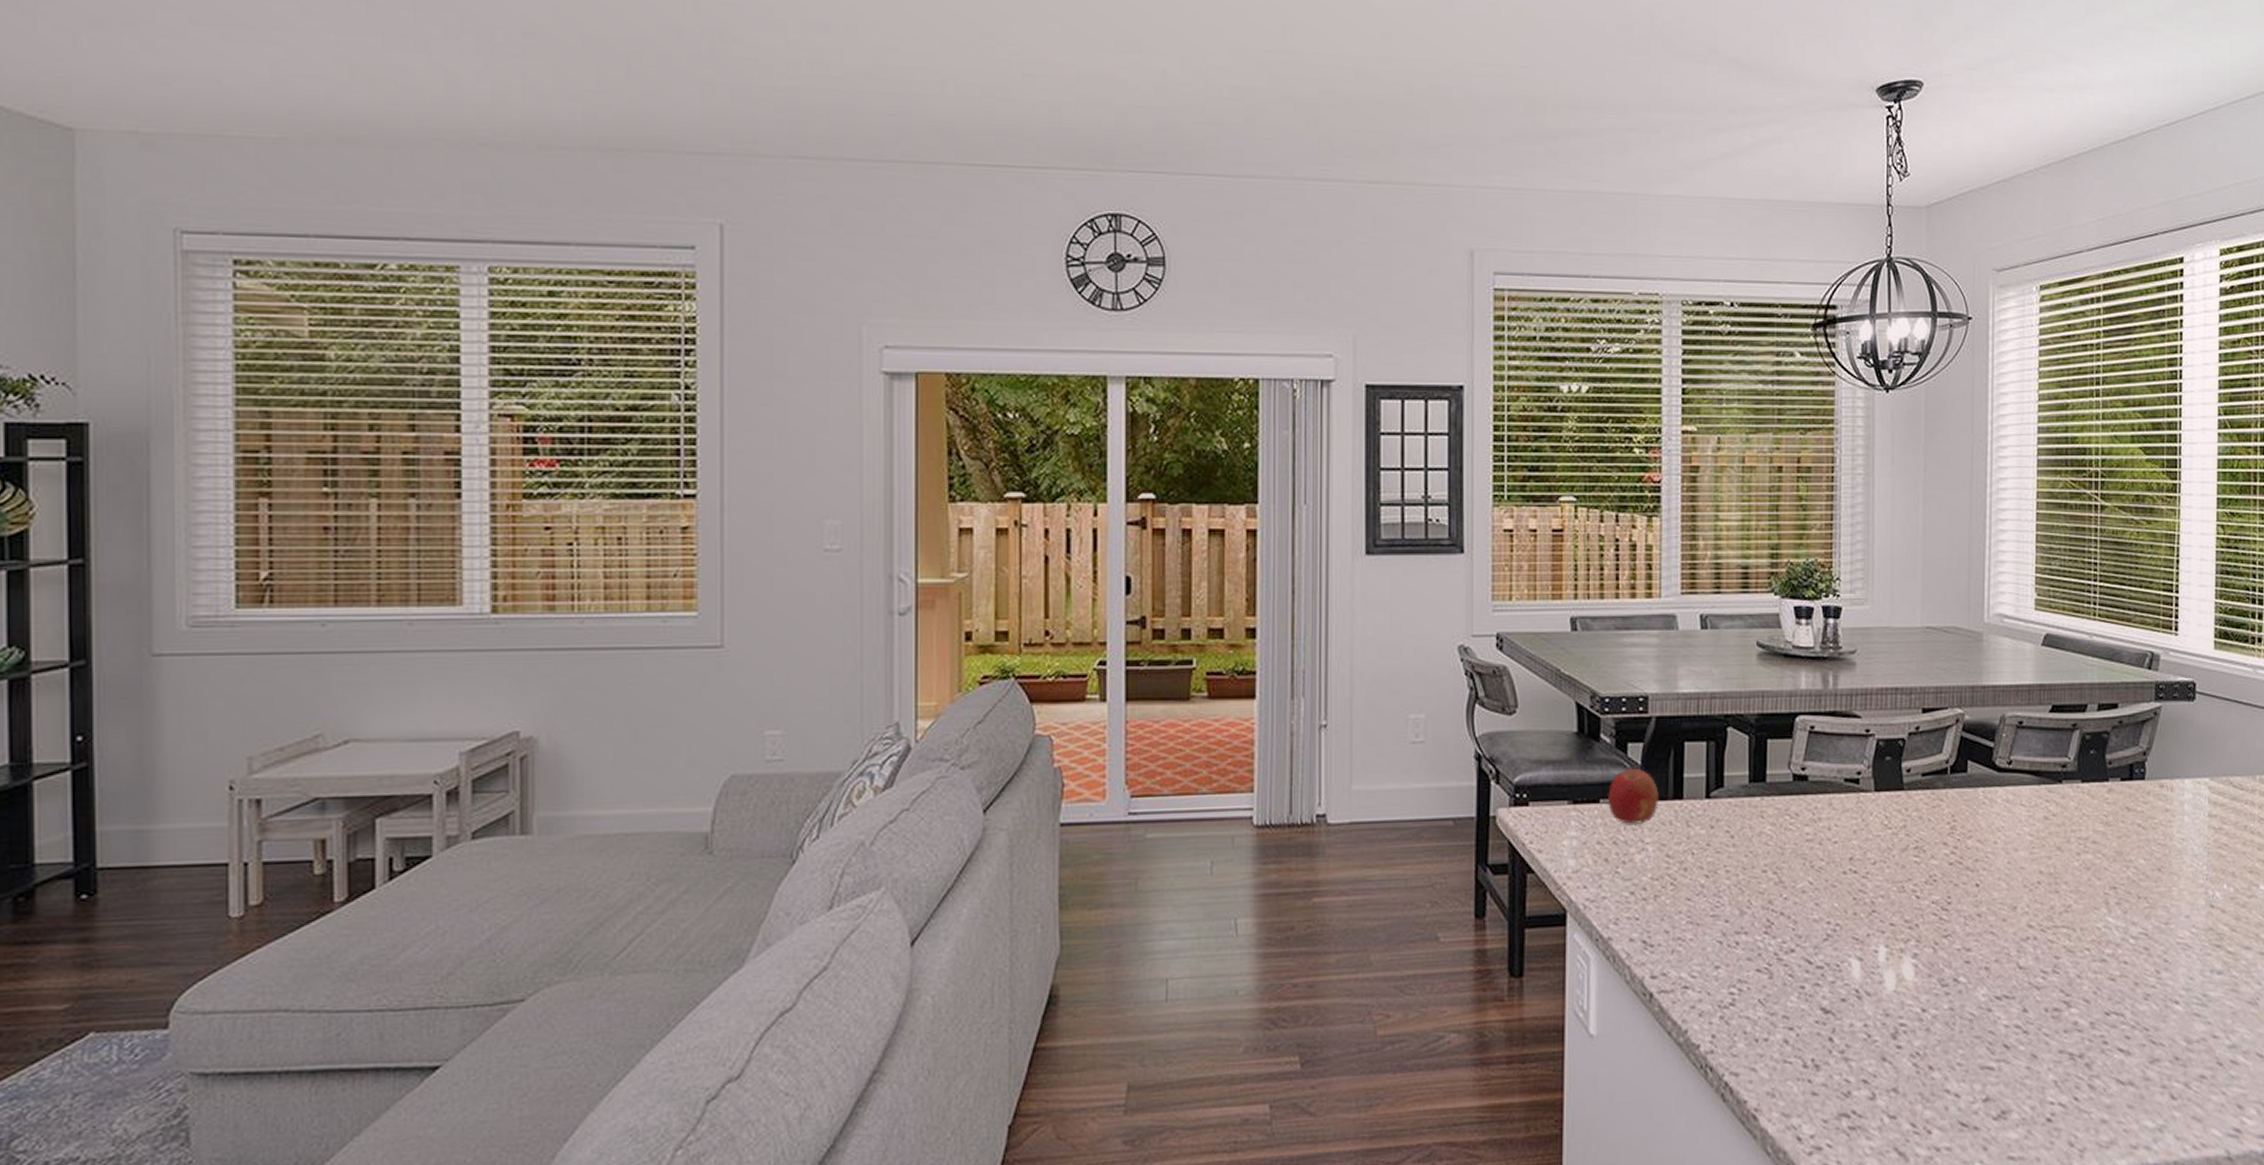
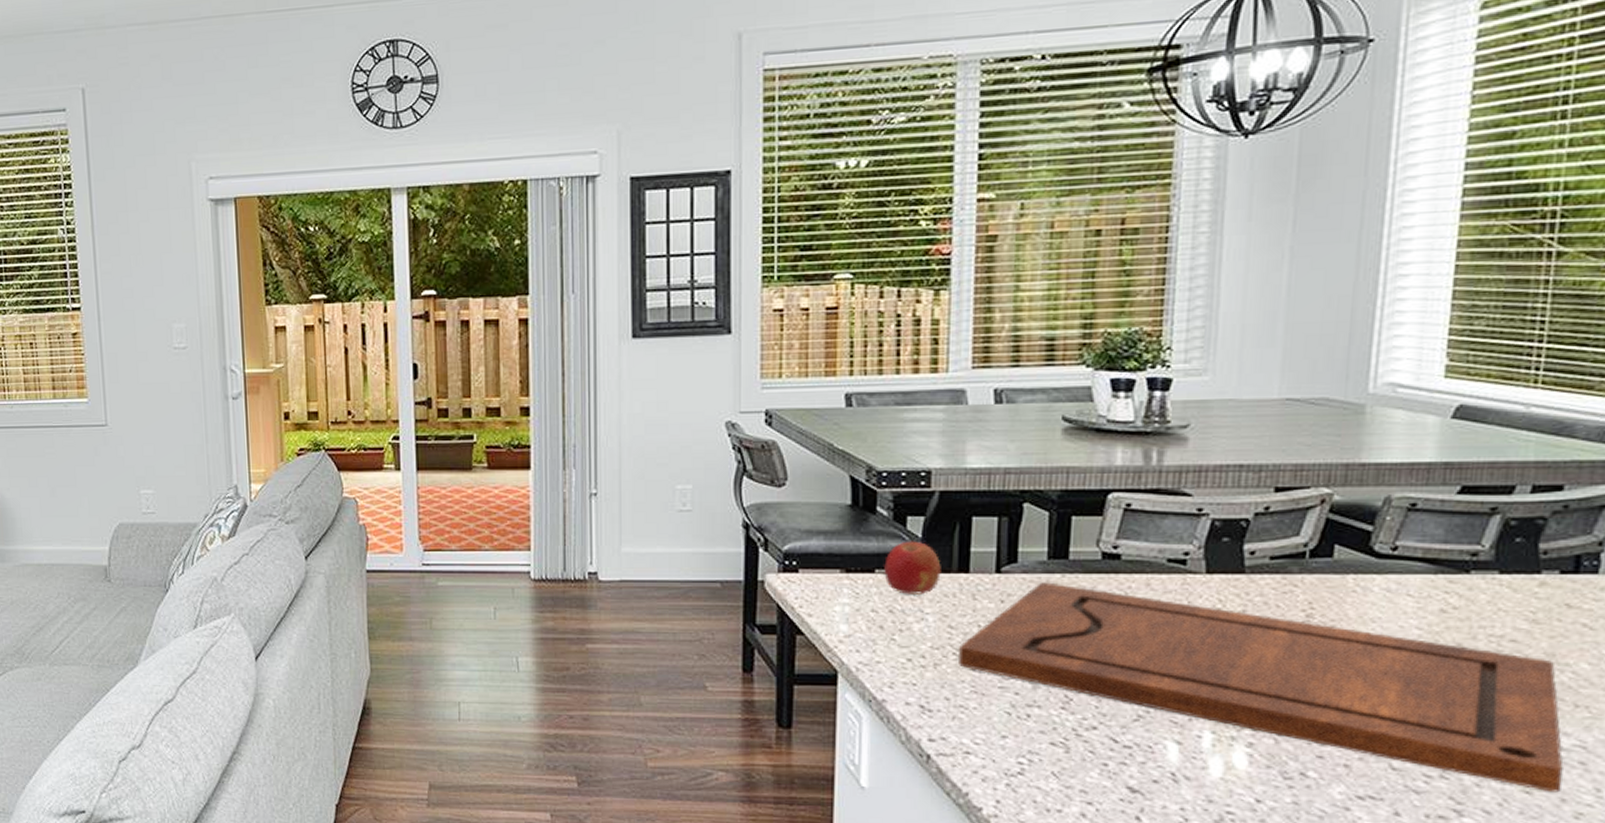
cutting board: none [1676,806,2134,978] -> present [959,582,1564,793]

